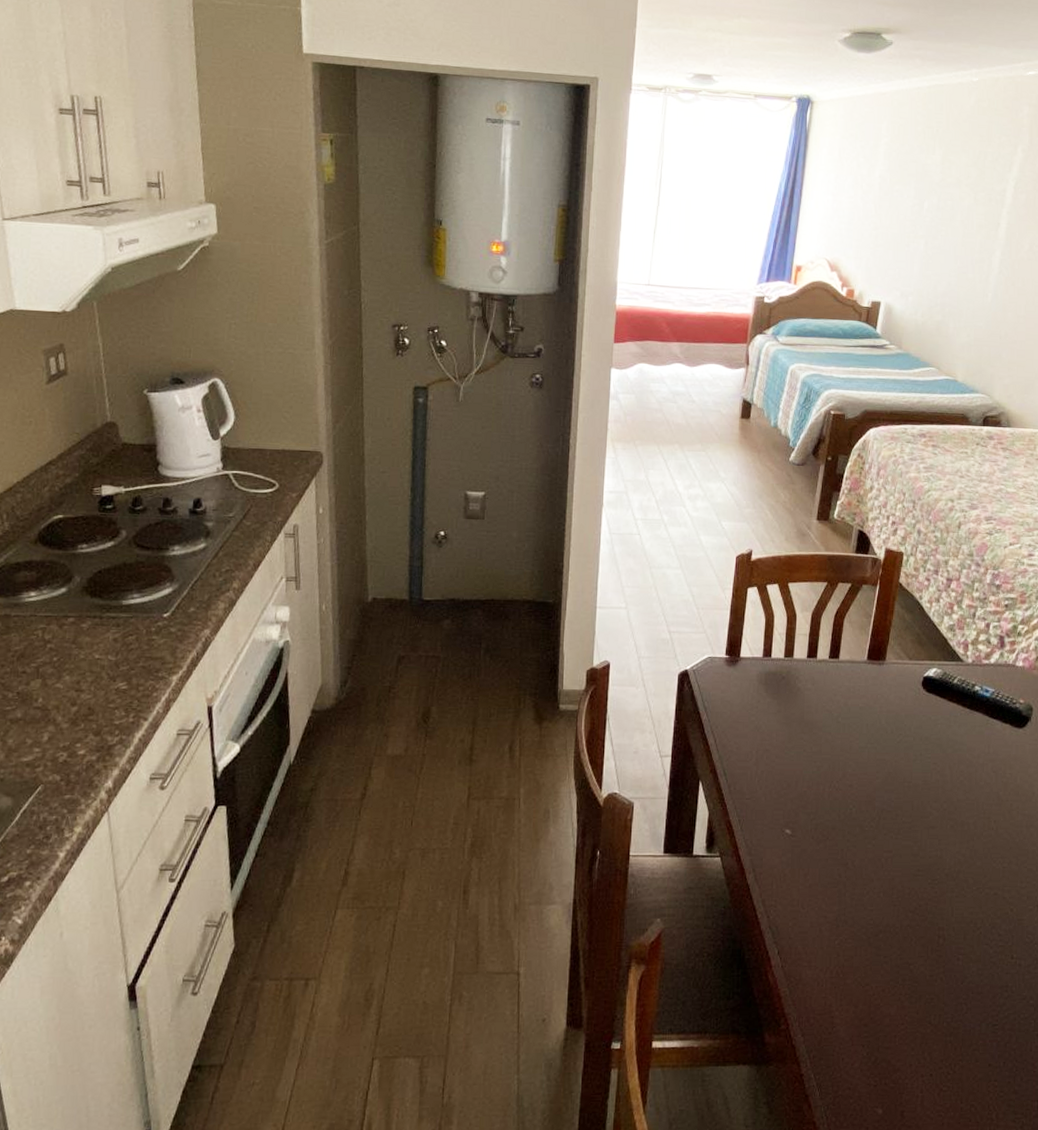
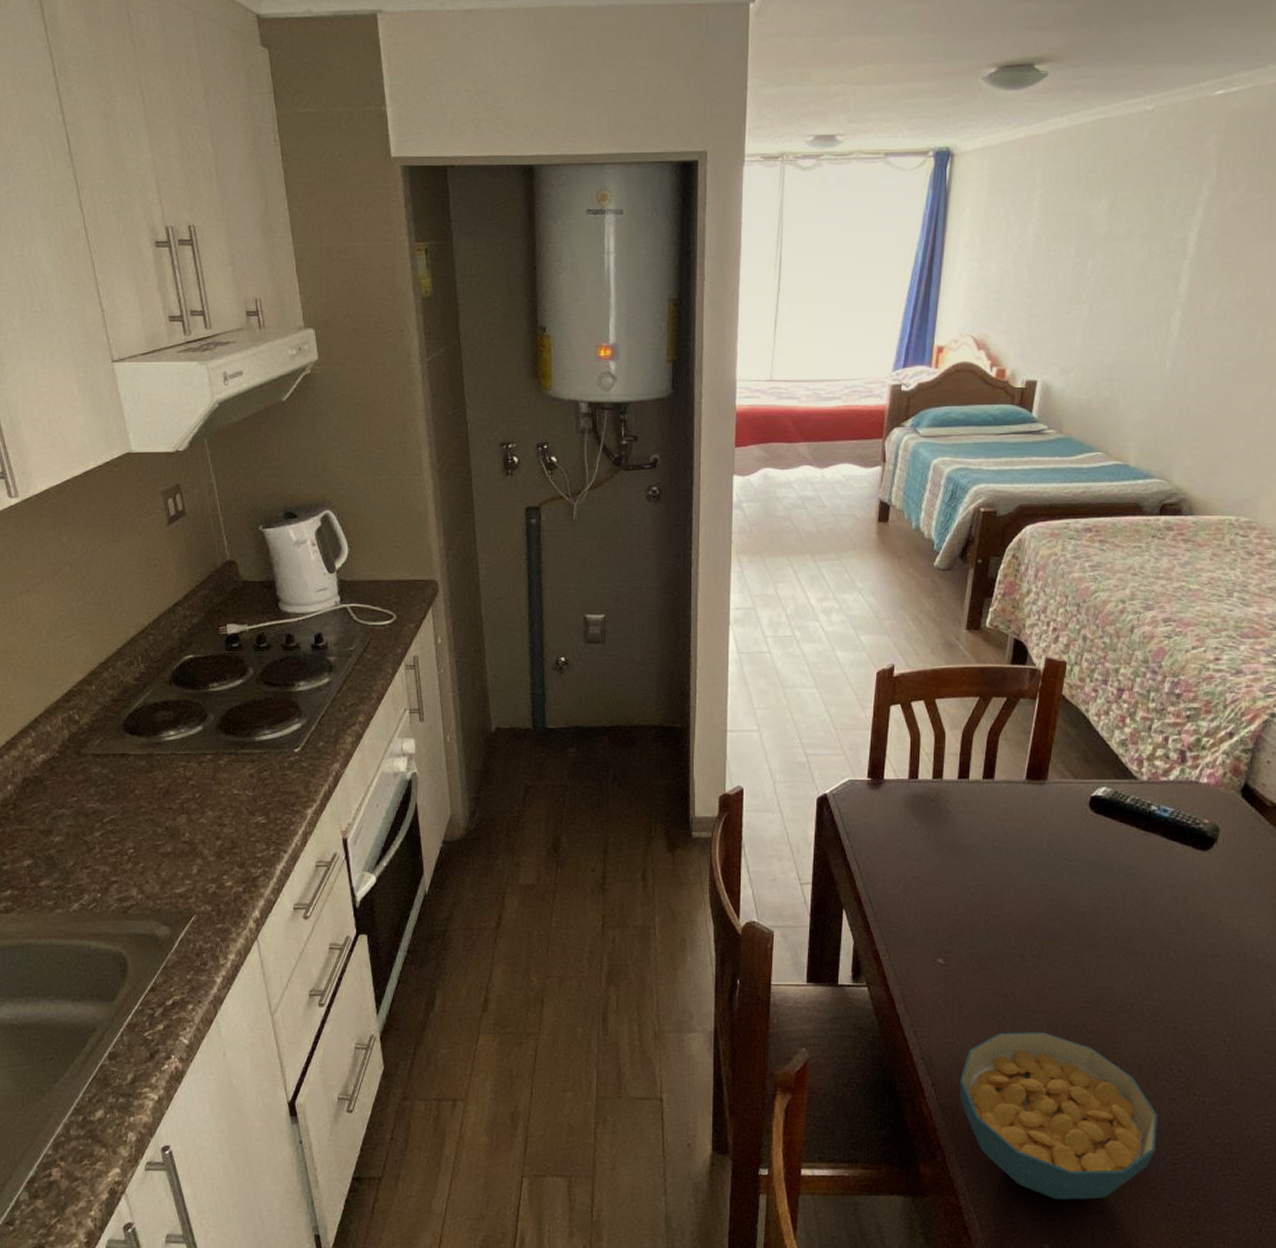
cereal bowl: none [803,900,980,1065] -> present [960,1032,1157,1200]

